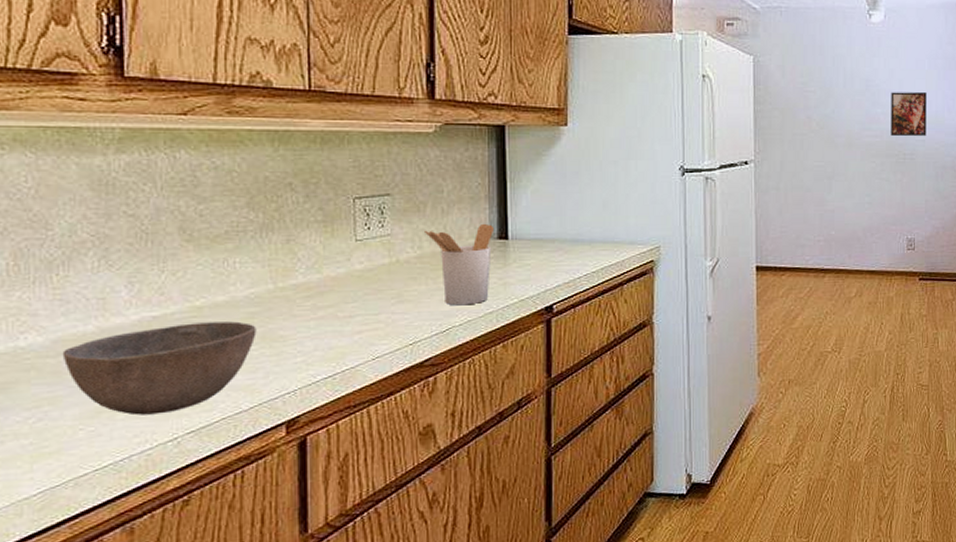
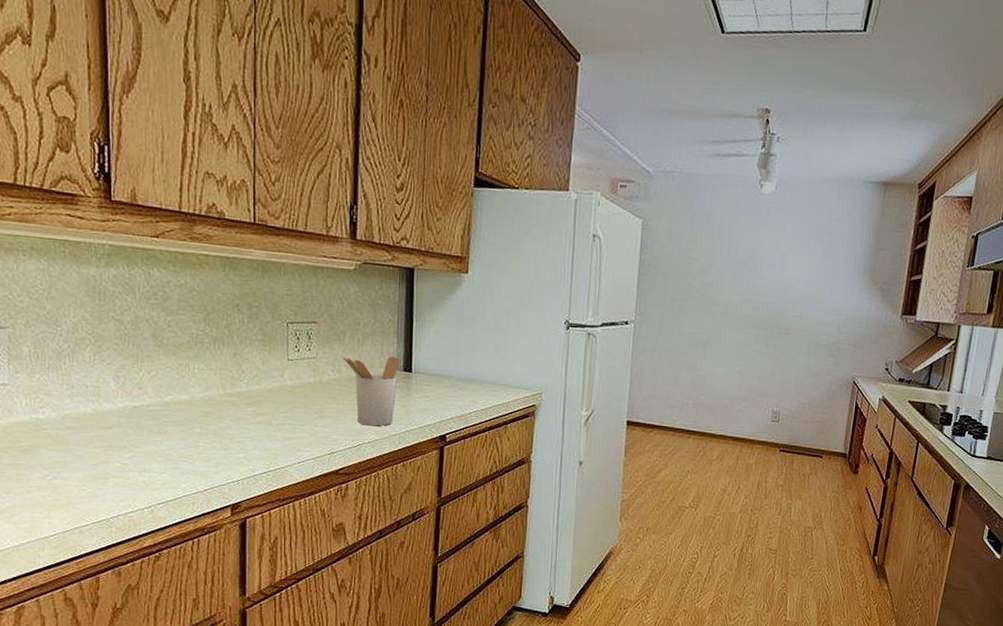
bowl: present [62,321,257,416] -> none [69,415,210,486]
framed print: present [891,92,927,137] -> none [768,265,809,312]

